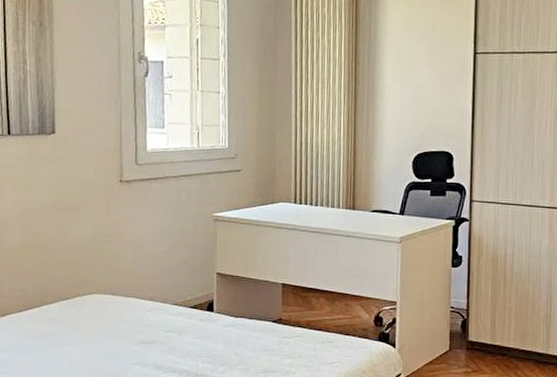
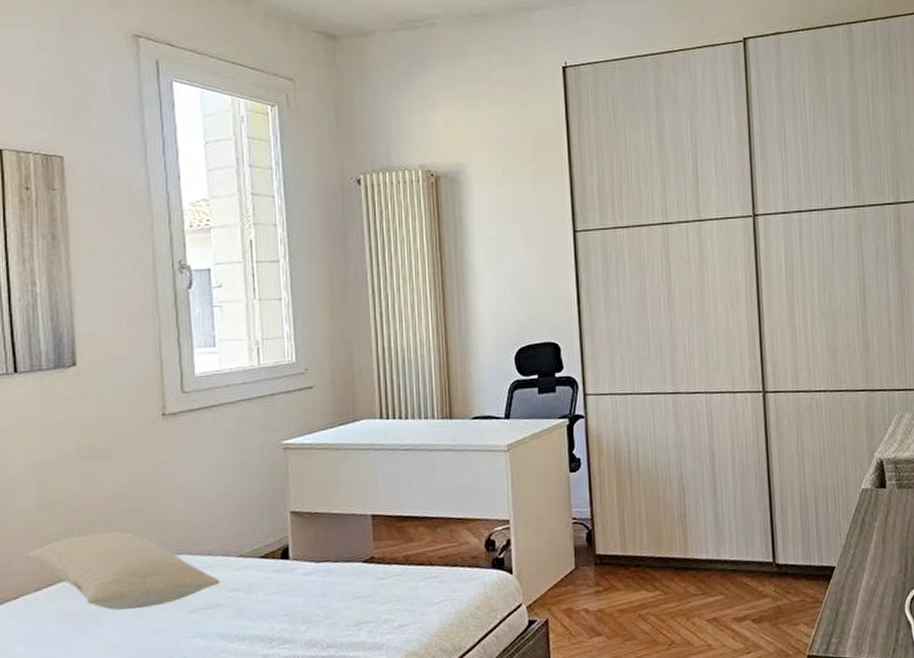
pillow: none [12,271,159,337] -> present [25,531,221,611]

